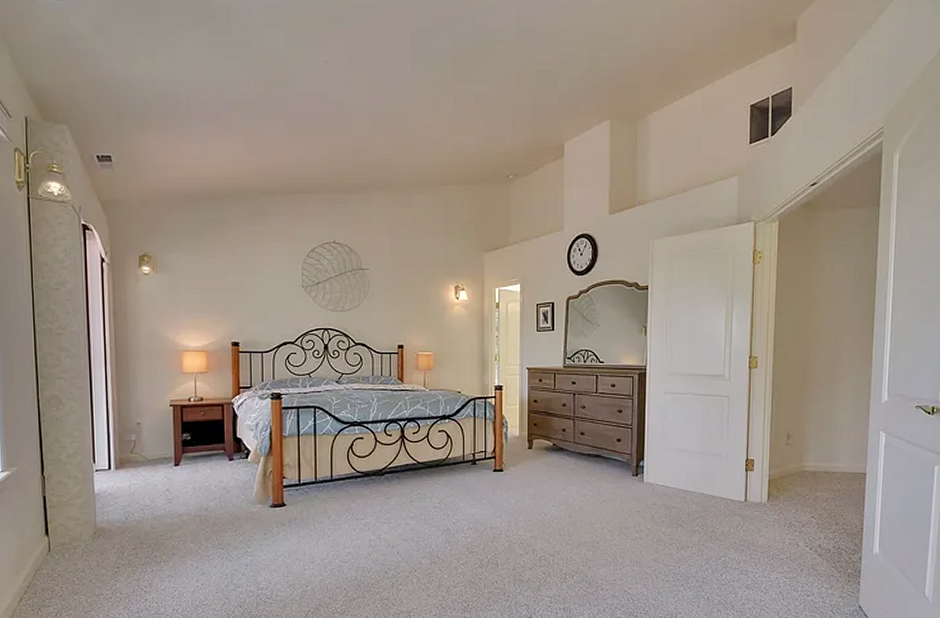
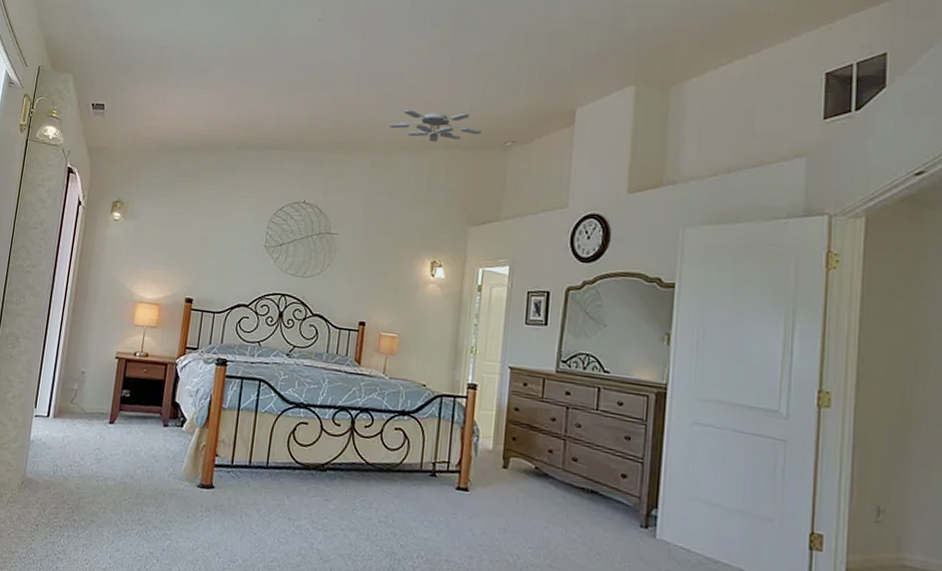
ceiling fan: none [405,148,488,179] -> present [389,109,482,142]

